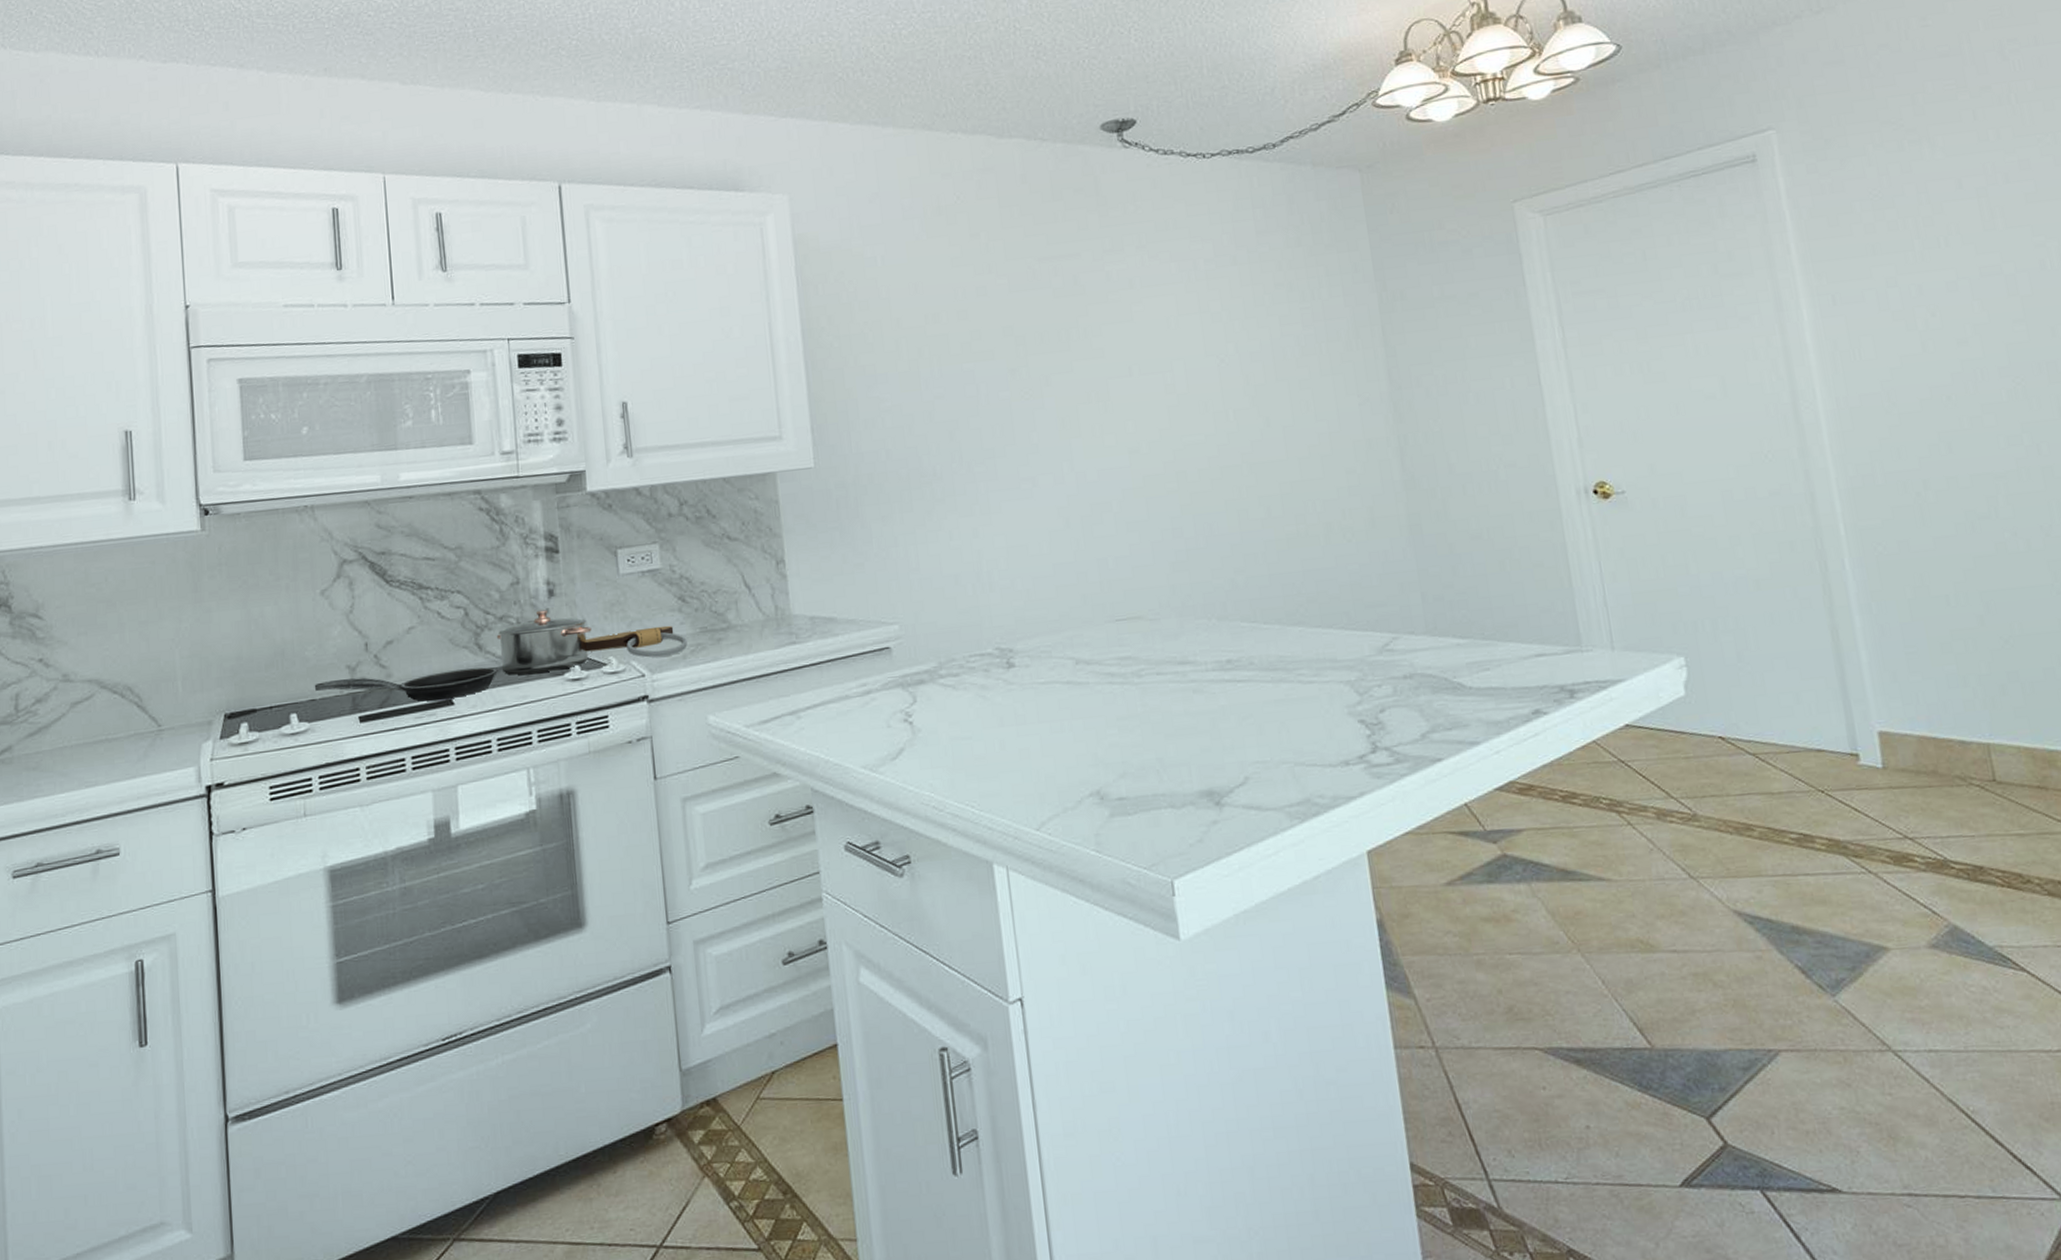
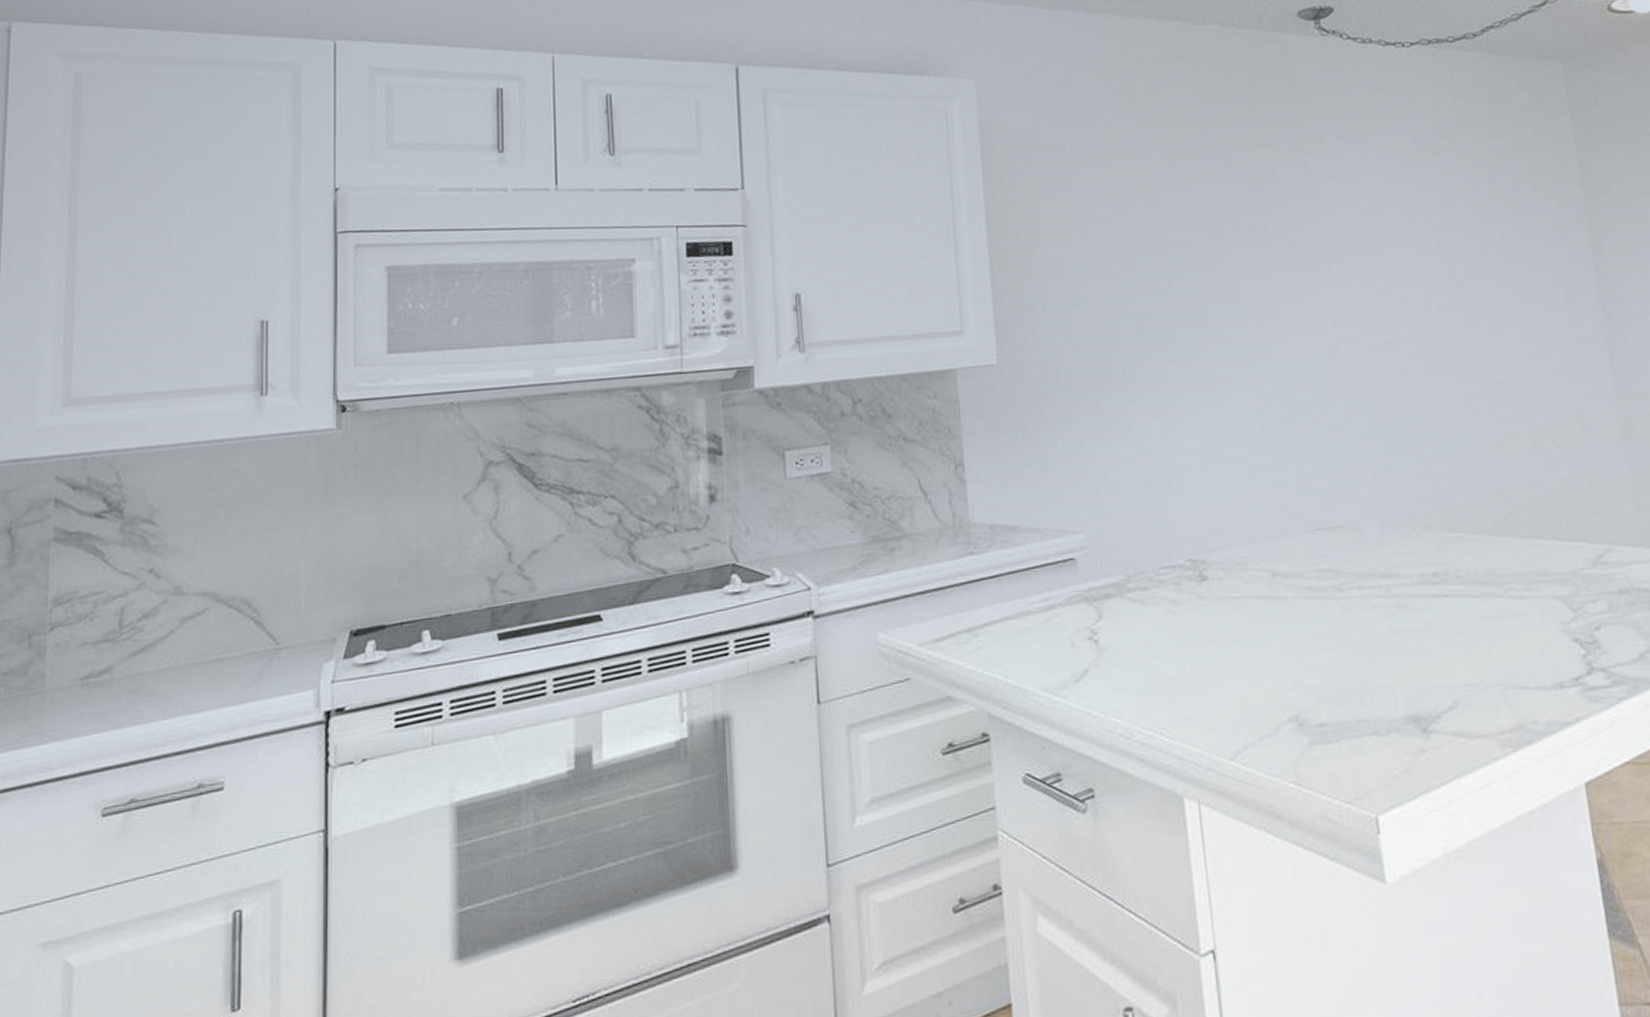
frying pan: present [314,667,498,702] -> none [450,579,651,617]
cooking pot: present [496,609,592,675] -> none [651,516,755,588]
cutting board: present [586,625,687,658] -> none [748,533,858,570]

